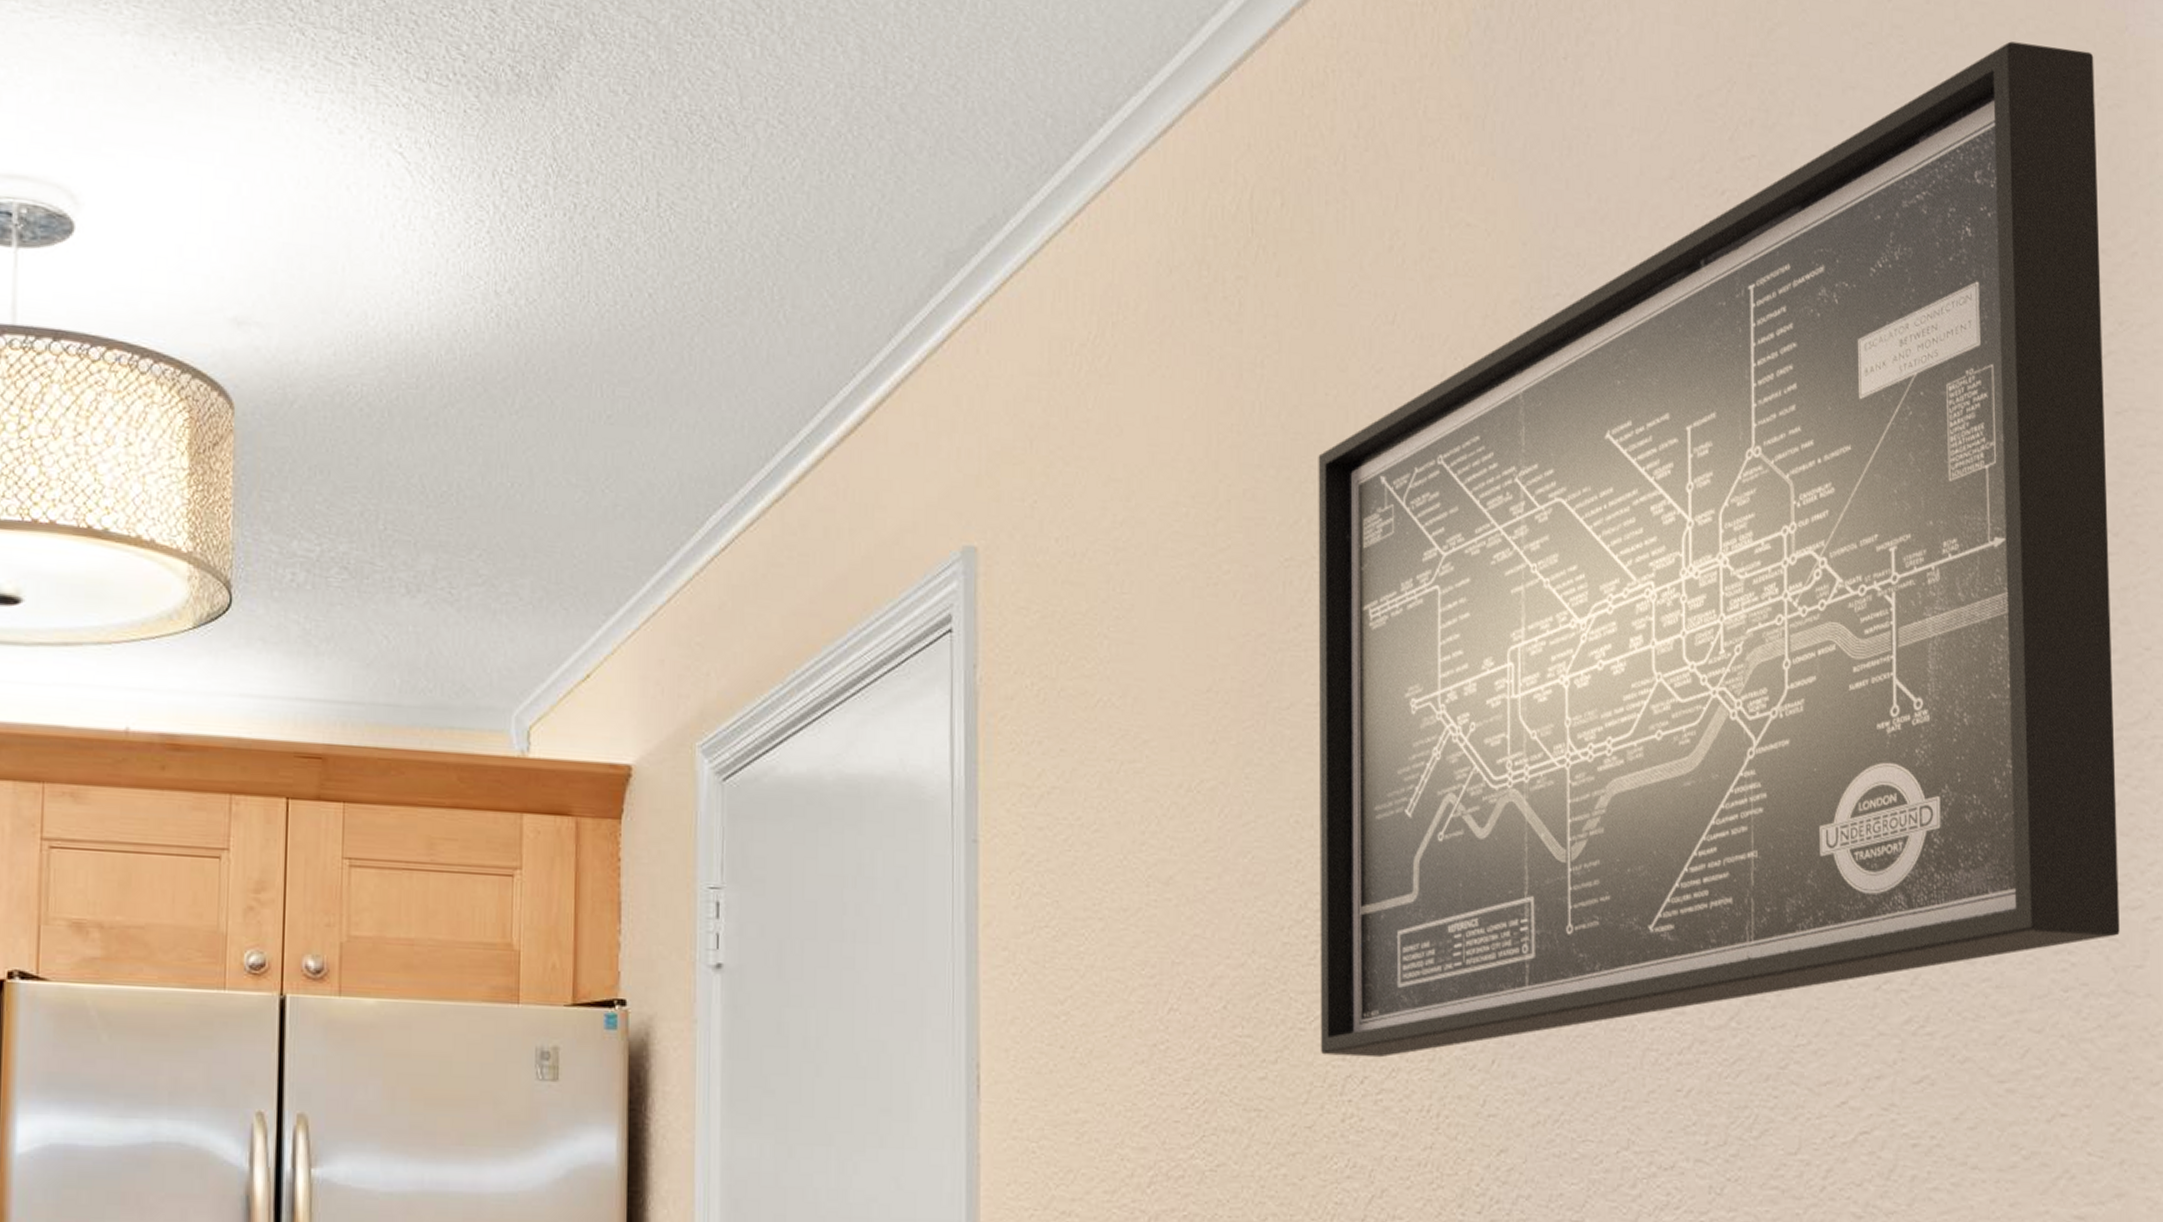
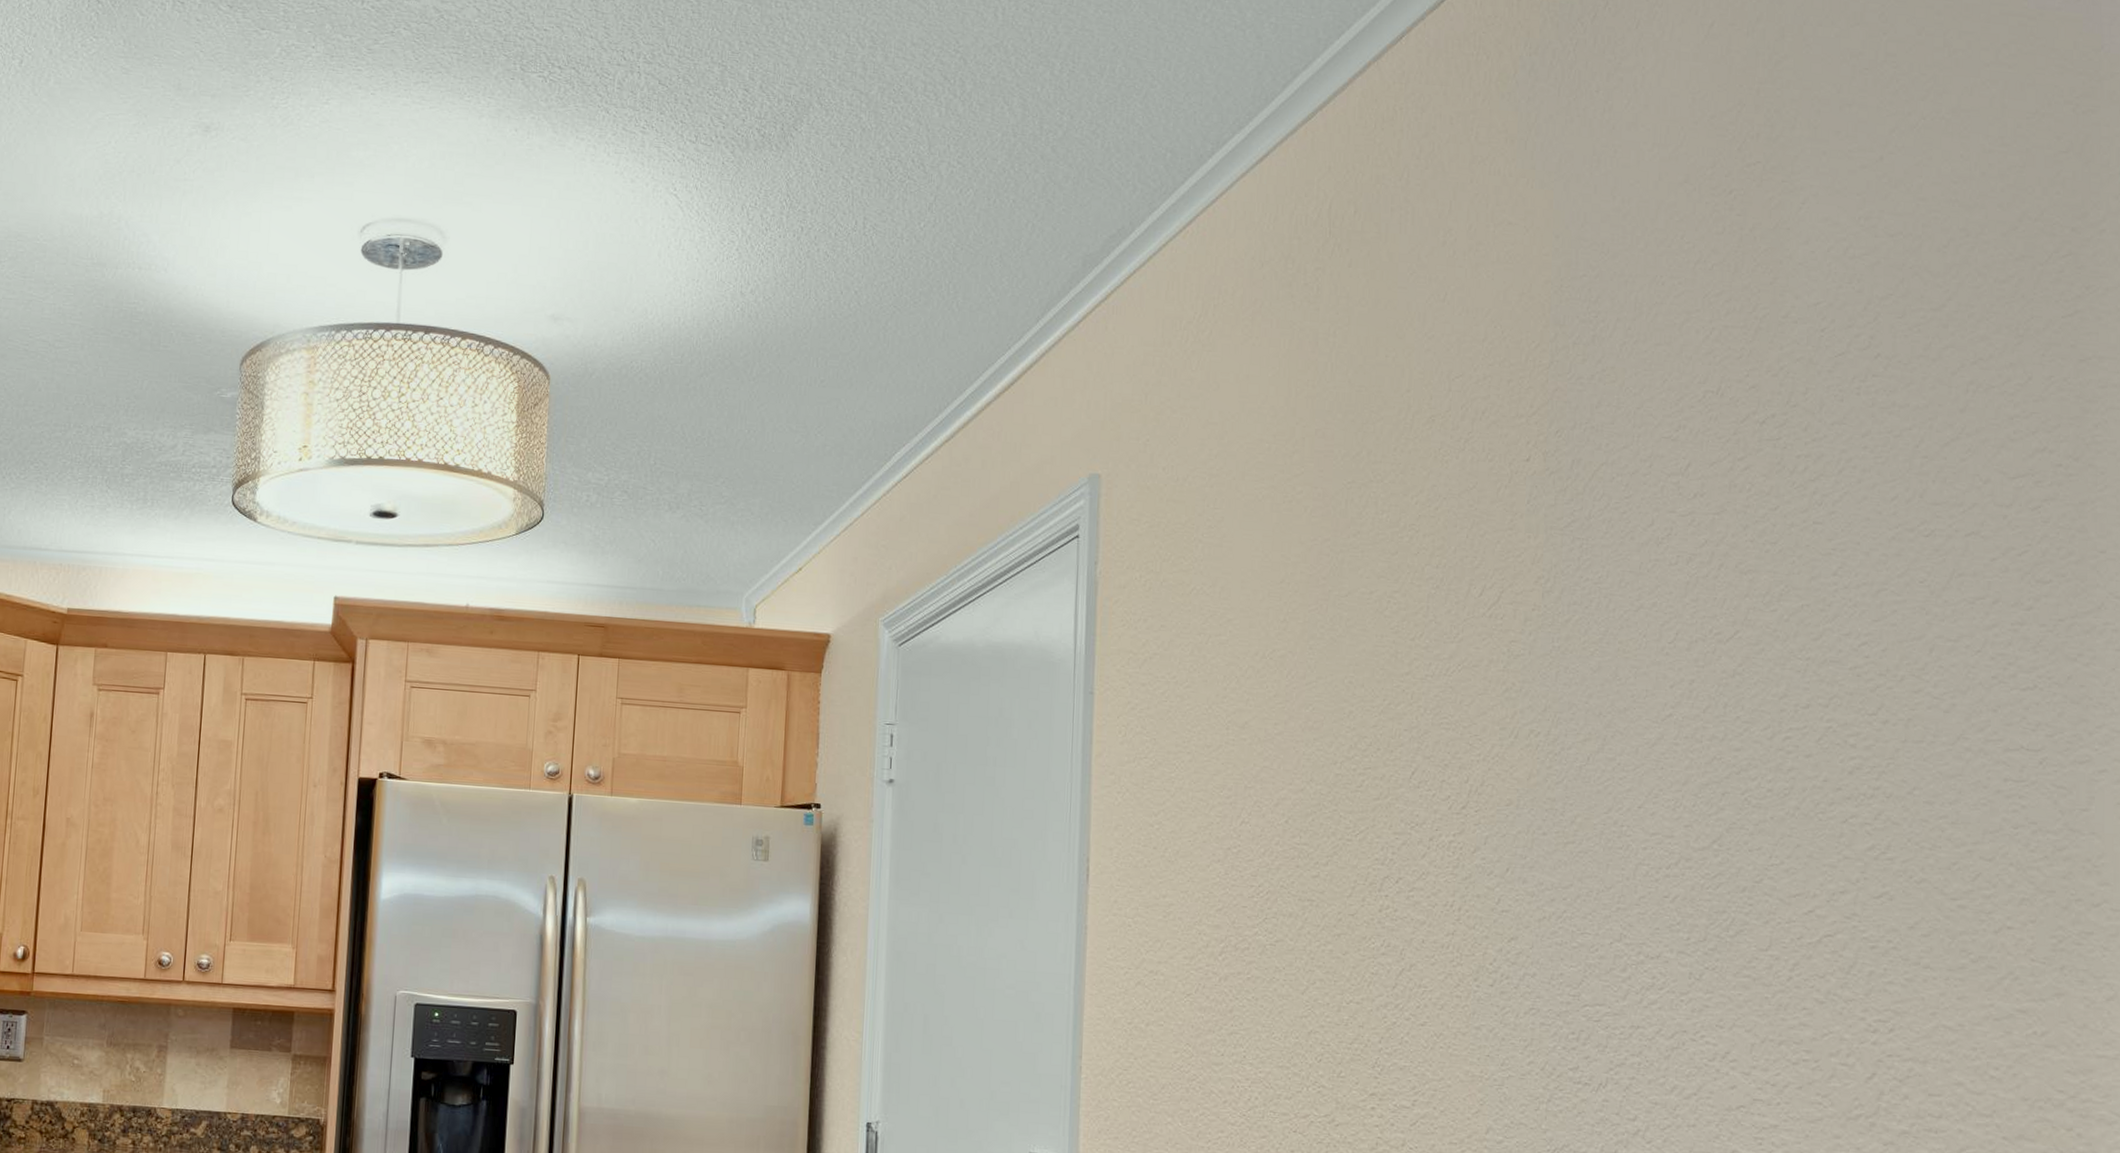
wall art: present [1318,41,2120,1058] -> none [1364,62,2071,864]

